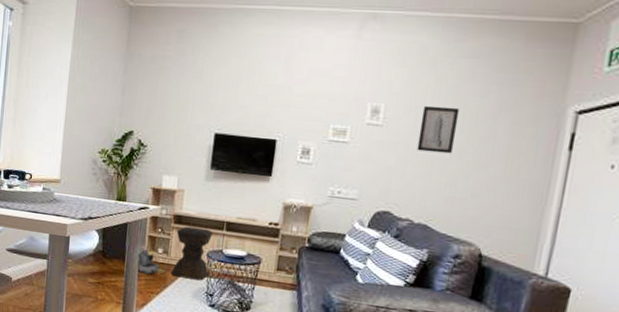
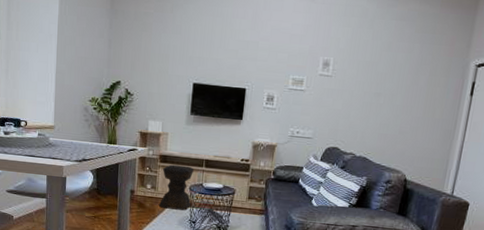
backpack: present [137,245,165,275] -> none [129,182,154,208]
wall art: present [416,105,460,154] -> none [358,59,392,99]

